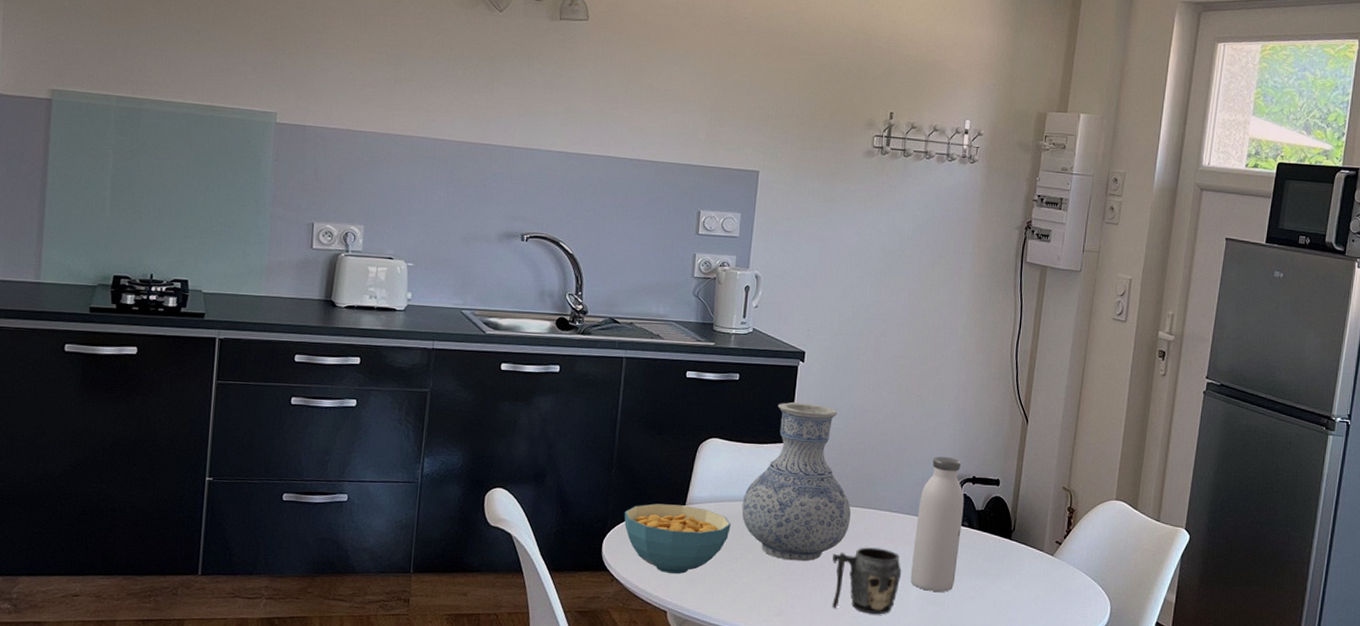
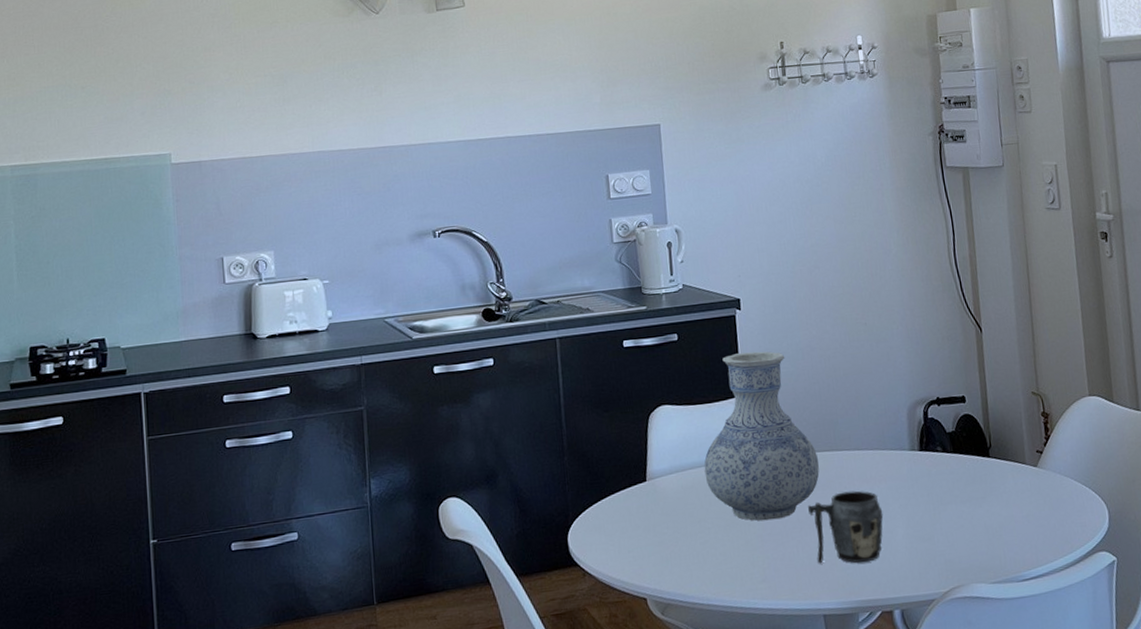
cereal bowl: present [624,503,731,574] -> none [584,481,697,557]
water bottle: present [910,456,964,592] -> none [886,381,940,528]

